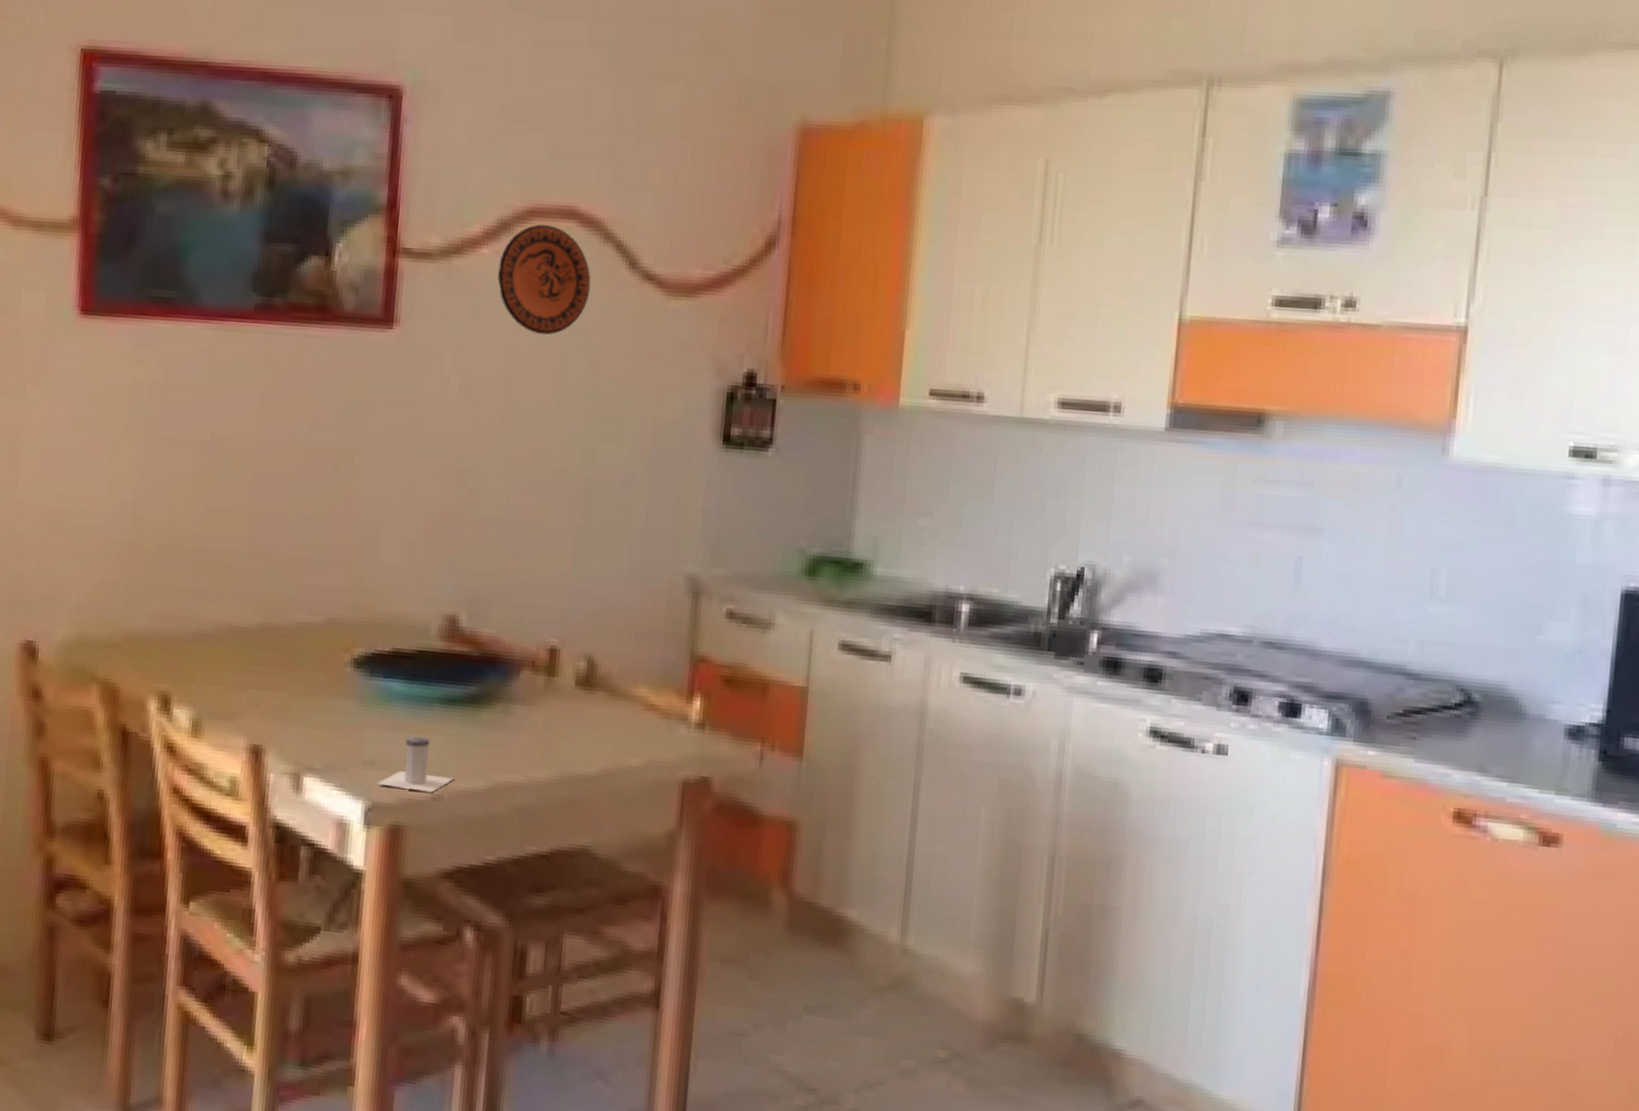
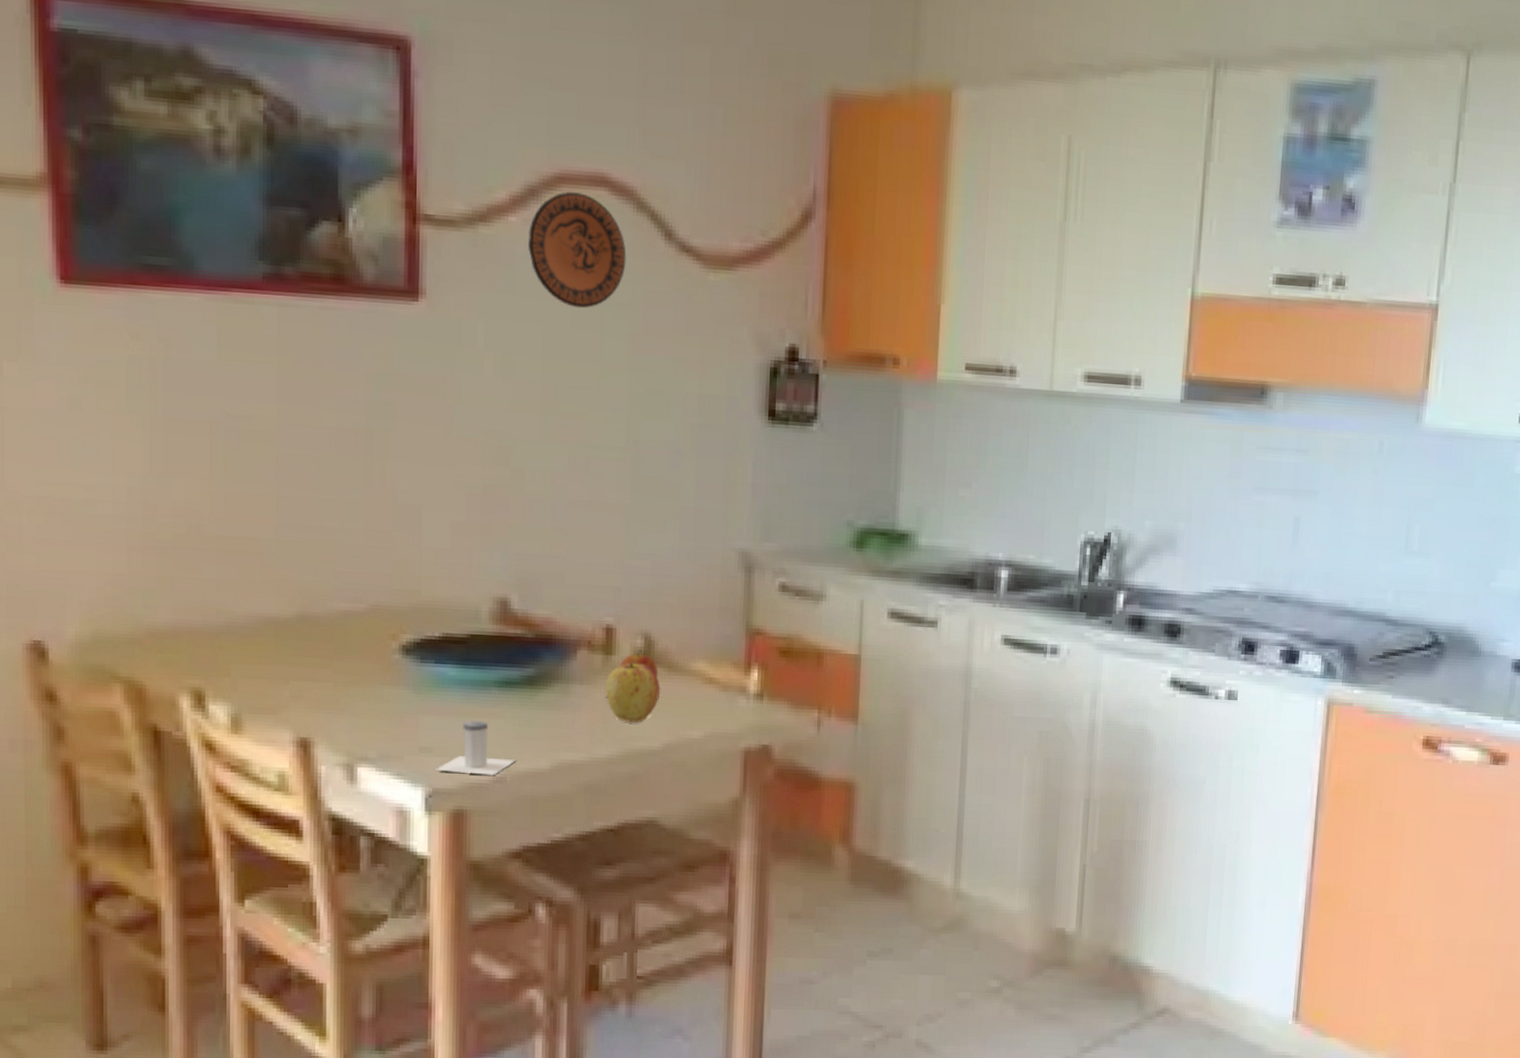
apple: none [546,685,601,747] -> present [606,663,661,723]
fruit: none [562,671,600,701] -> present [620,649,659,677]

